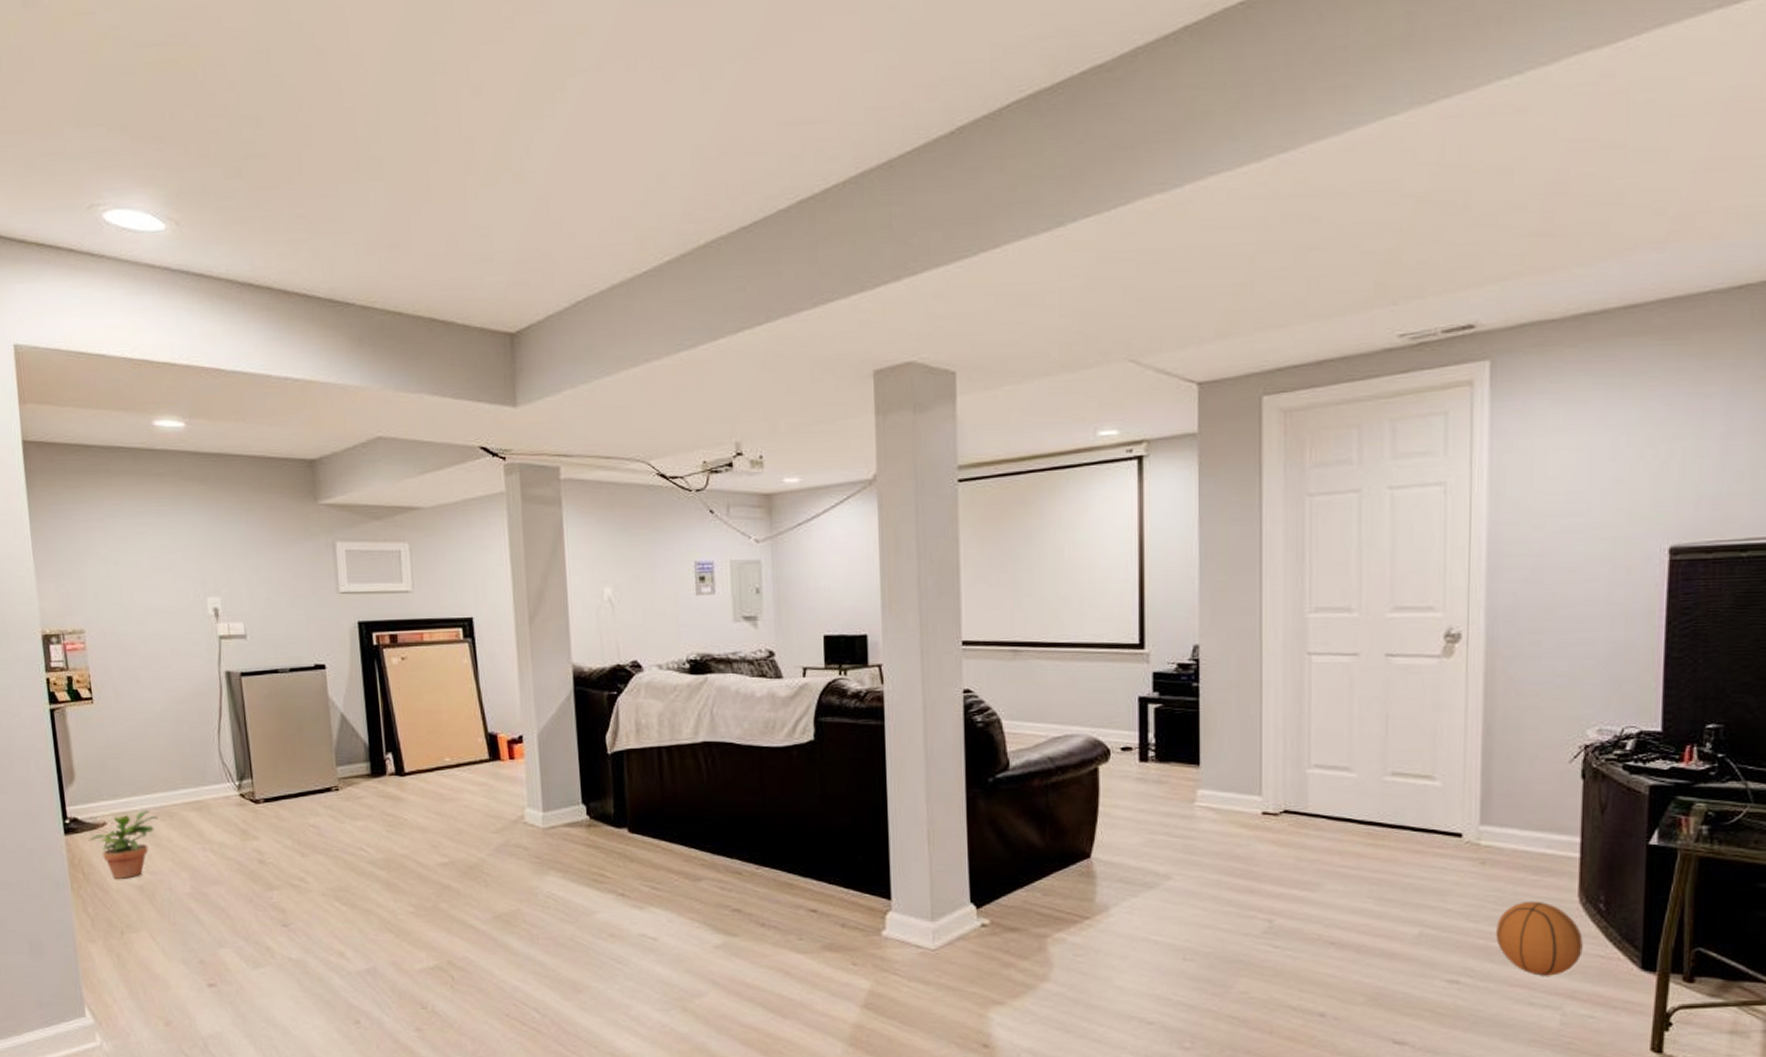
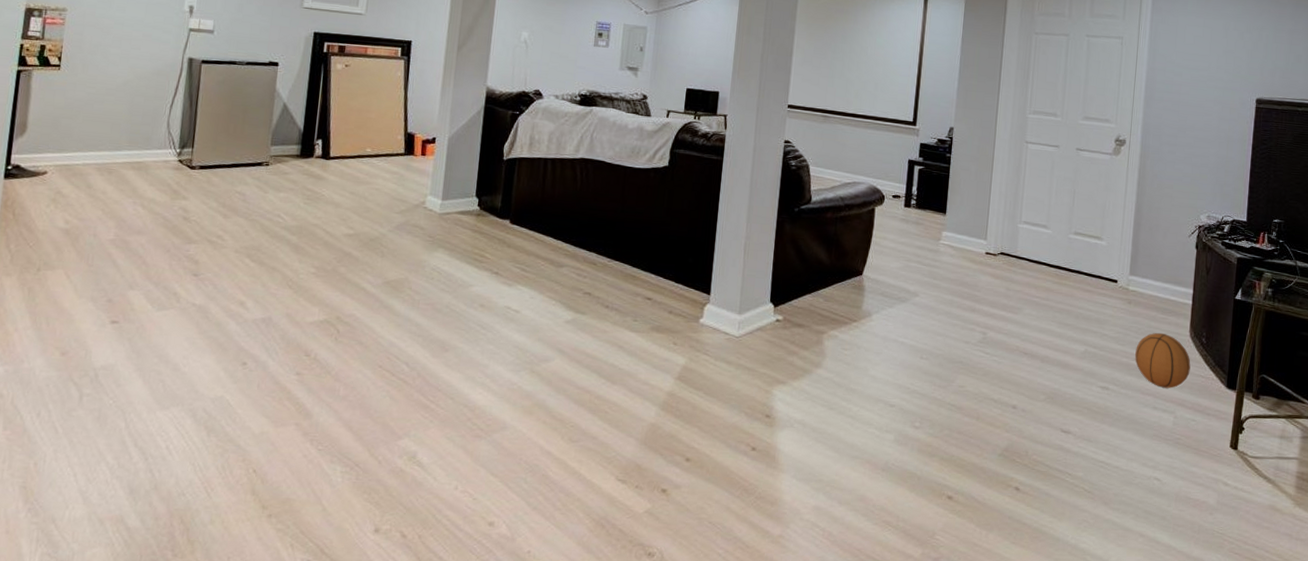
potted plant: present [88,810,158,879] -> none [26,164,98,222]

